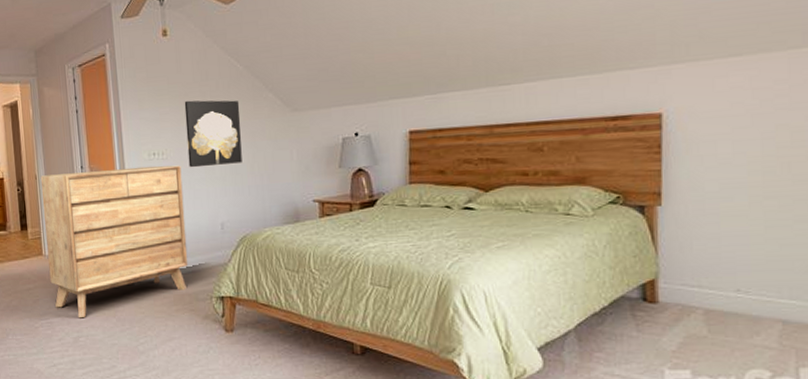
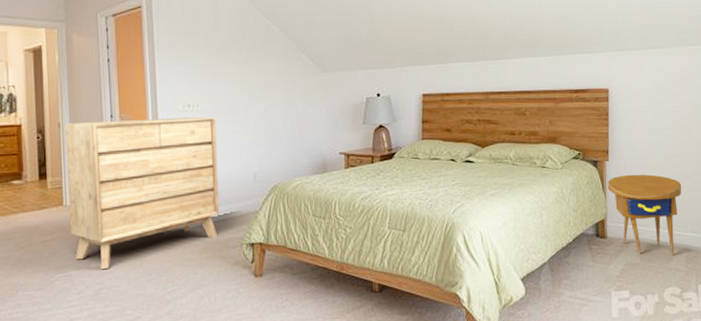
wall art: present [184,100,242,168] -> none [221,56,275,120]
side table: none [659,222,774,330] -> present [607,174,681,256]

